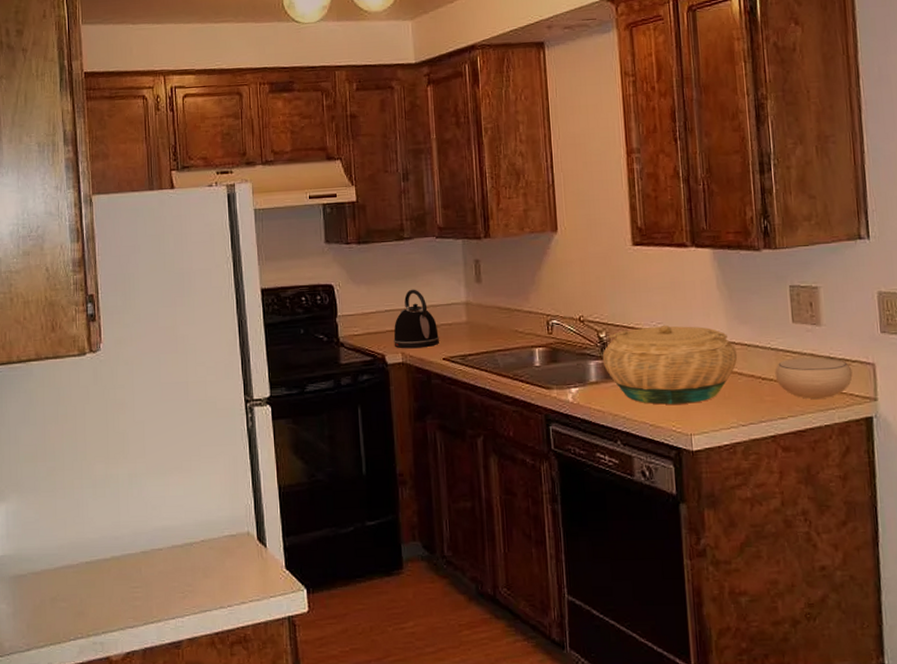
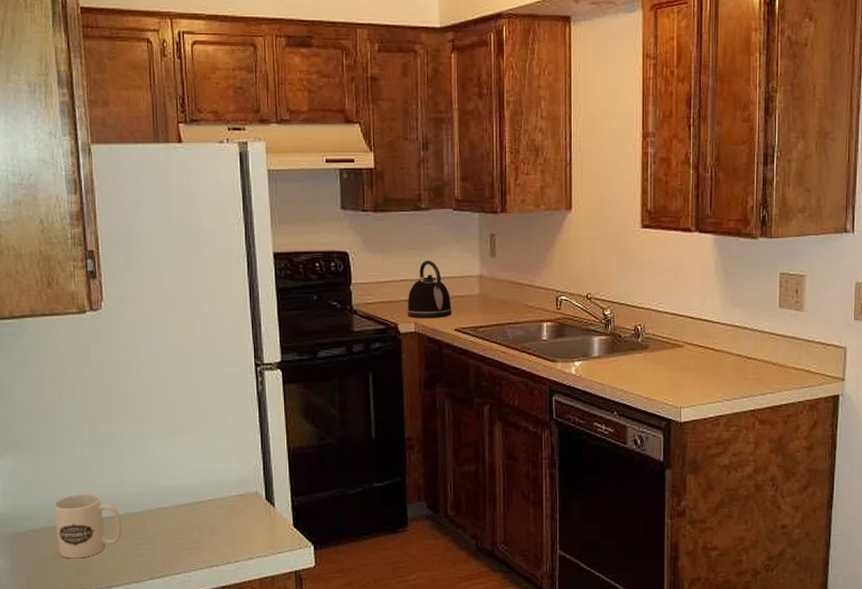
mug: none [53,534,118,602] -> present [53,493,122,559]
basket: present [602,324,738,405] -> none [606,305,728,379]
bowl: present [775,357,852,399] -> none [759,340,825,377]

